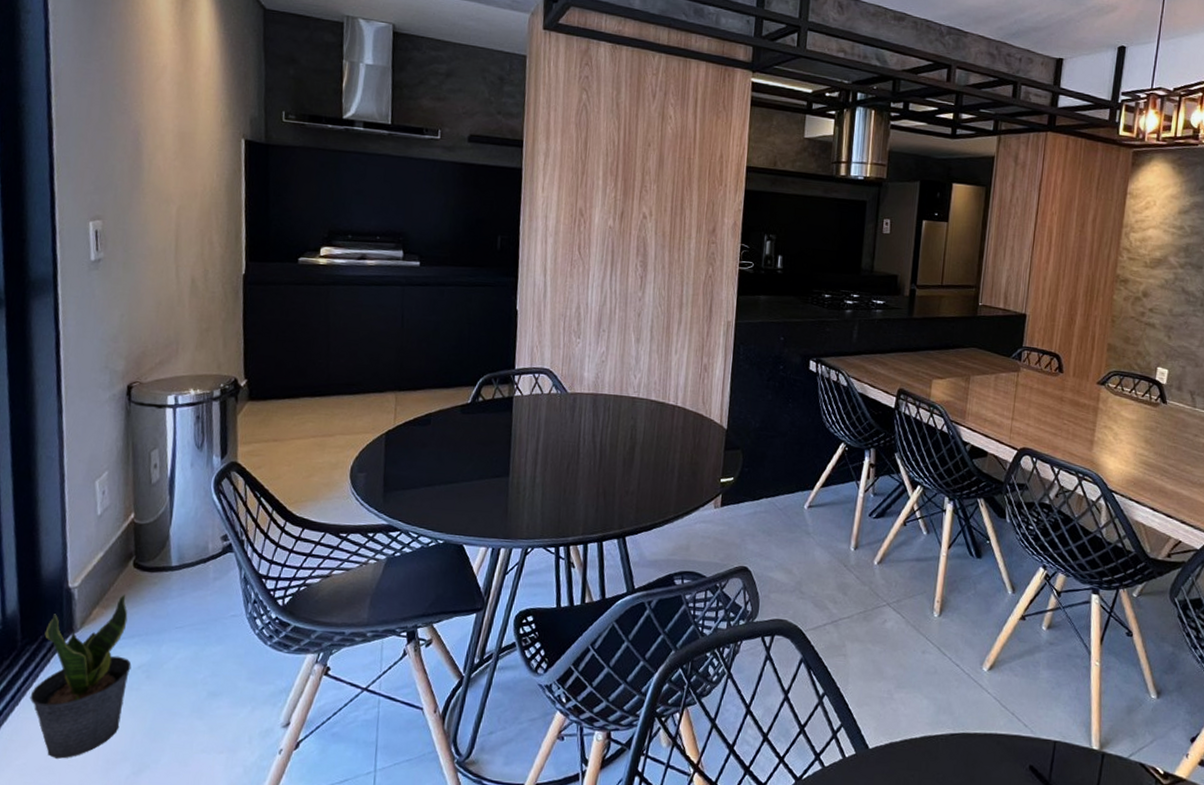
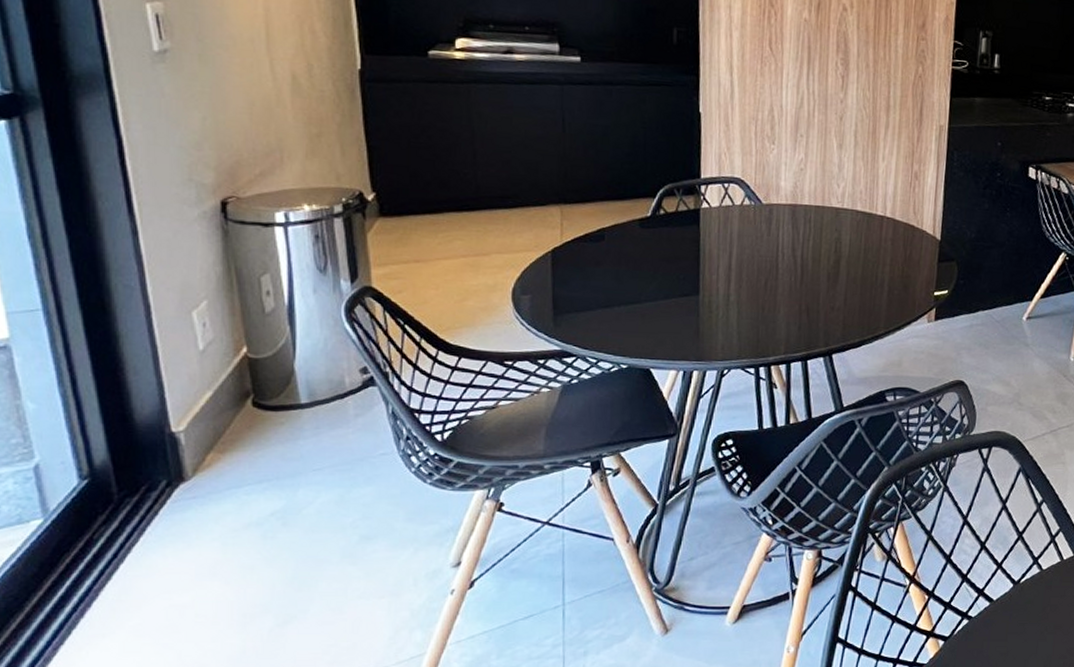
potted plant: present [29,594,132,759] -> none [137,436,262,616]

